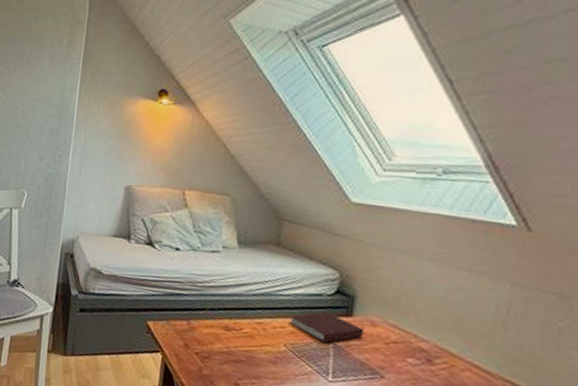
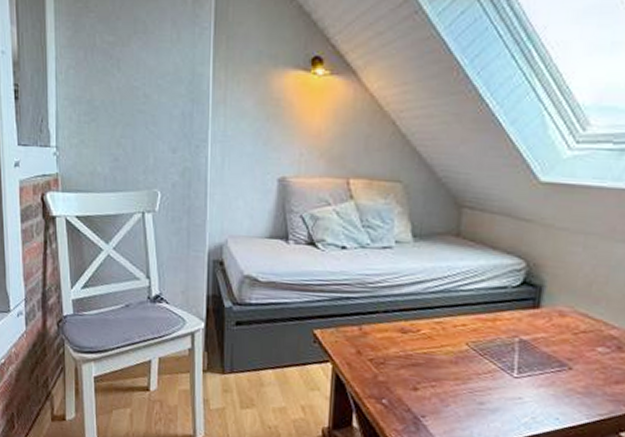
notebook: present [289,312,364,343] -> none [471,305,552,339]

